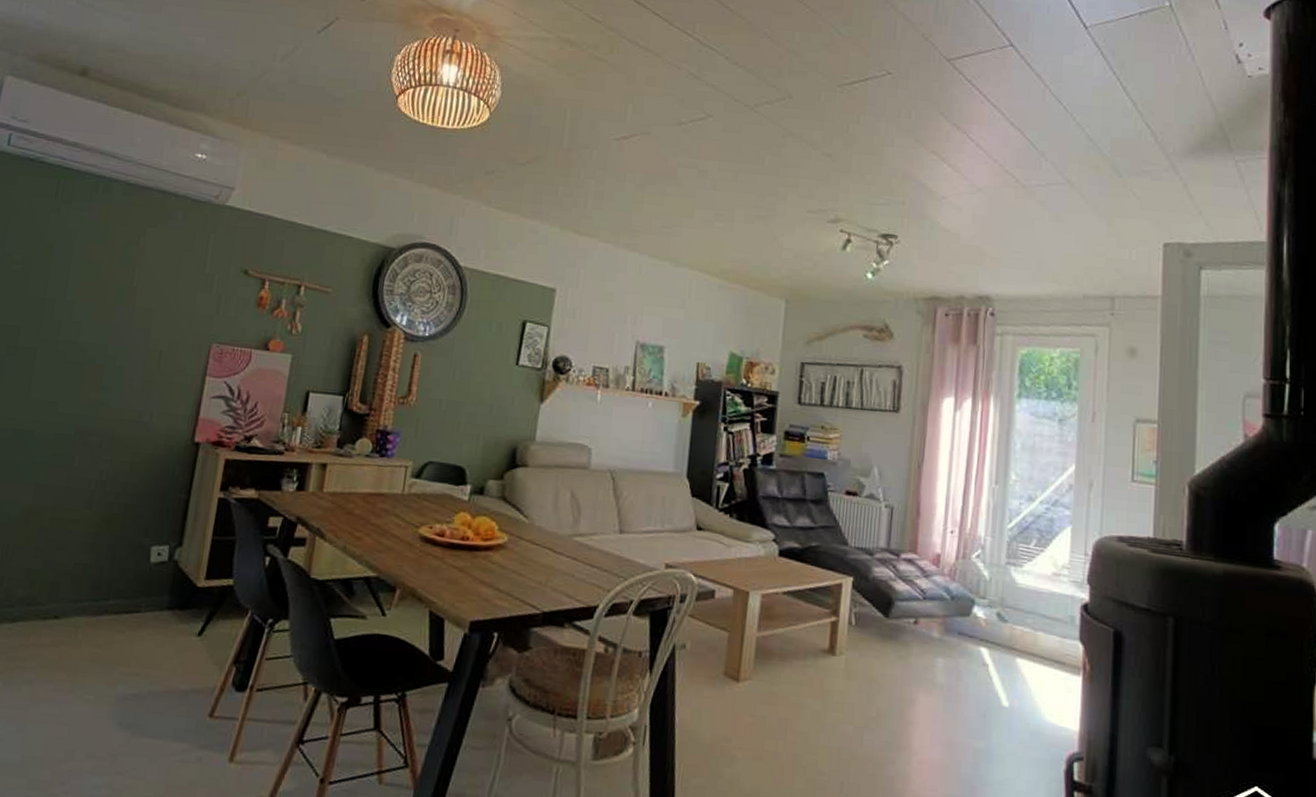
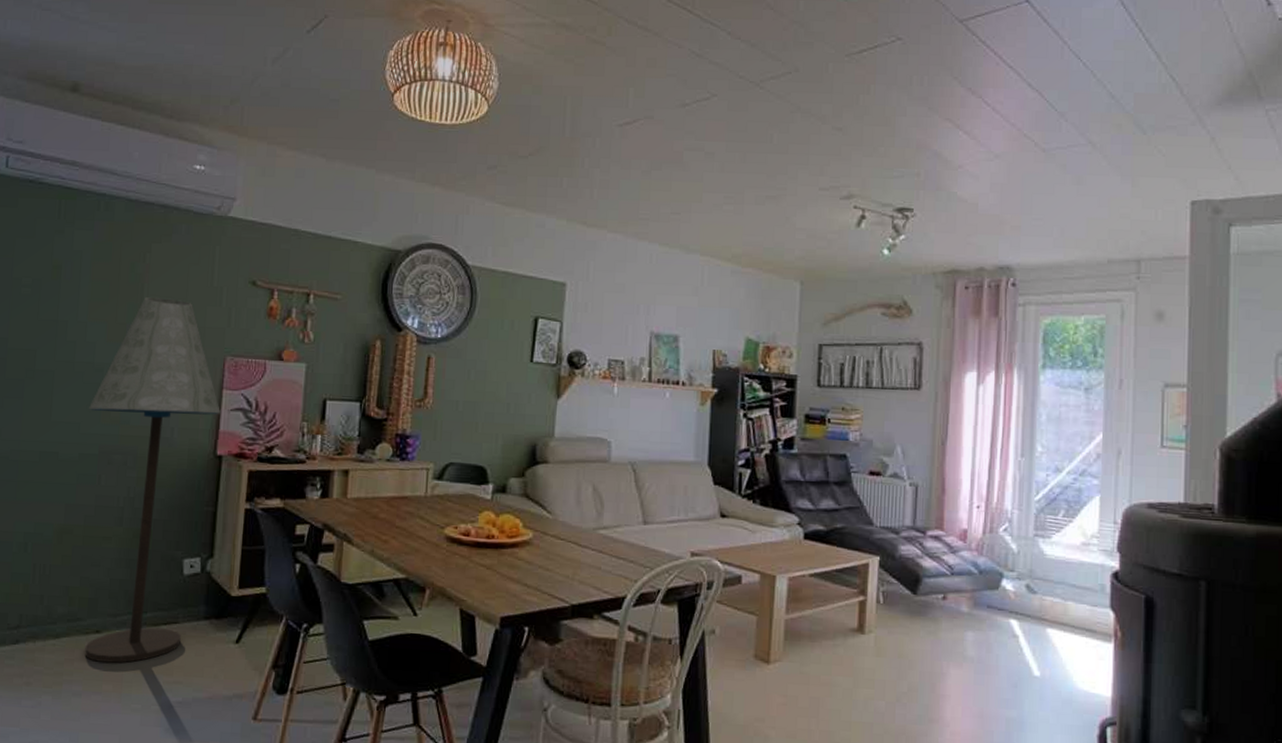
floor lamp: none [40,280,202,652] -> present [84,297,220,663]

